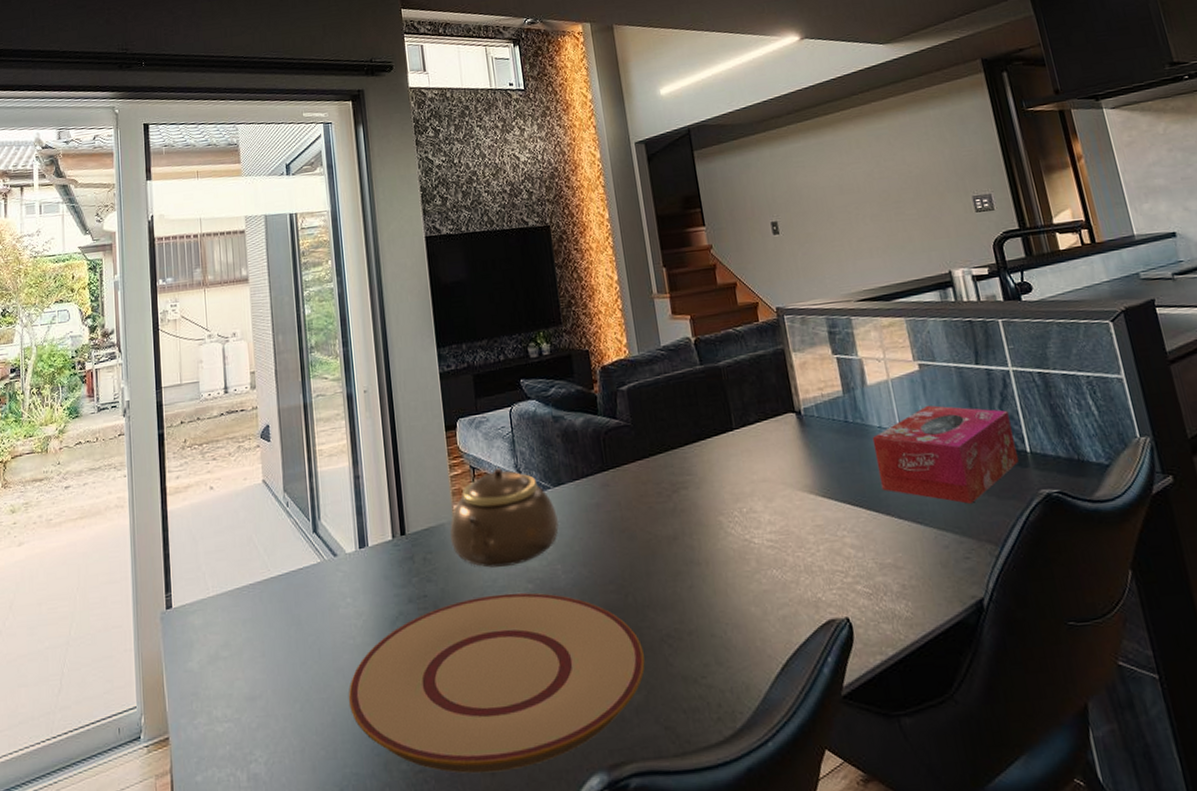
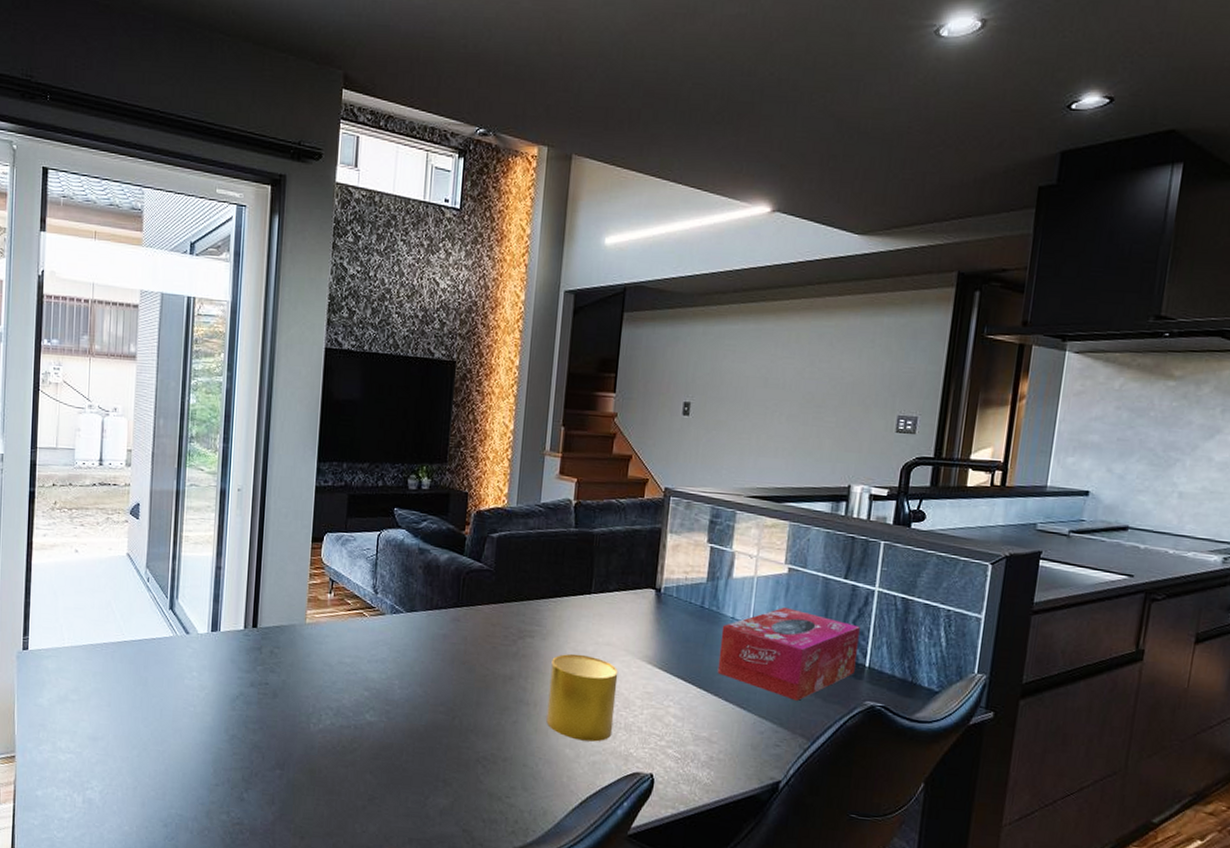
plate: present [348,593,645,774] -> none [182,694,459,838]
teapot: present [449,468,559,568] -> none [298,585,404,673]
cup: none [712,497,795,595] -> present [546,654,619,742]

